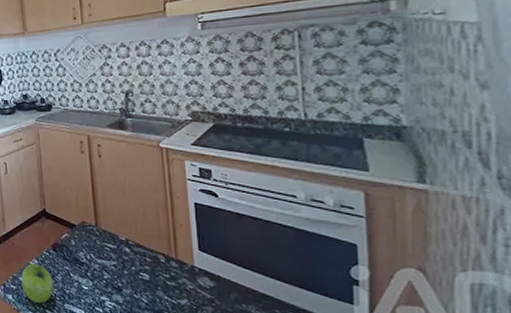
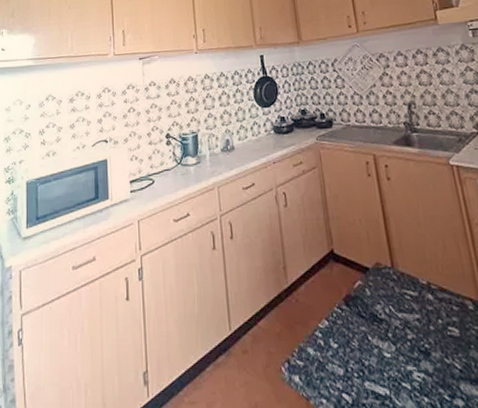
fruit: present [21,263,54,303] -> none [309,325,350,384]

